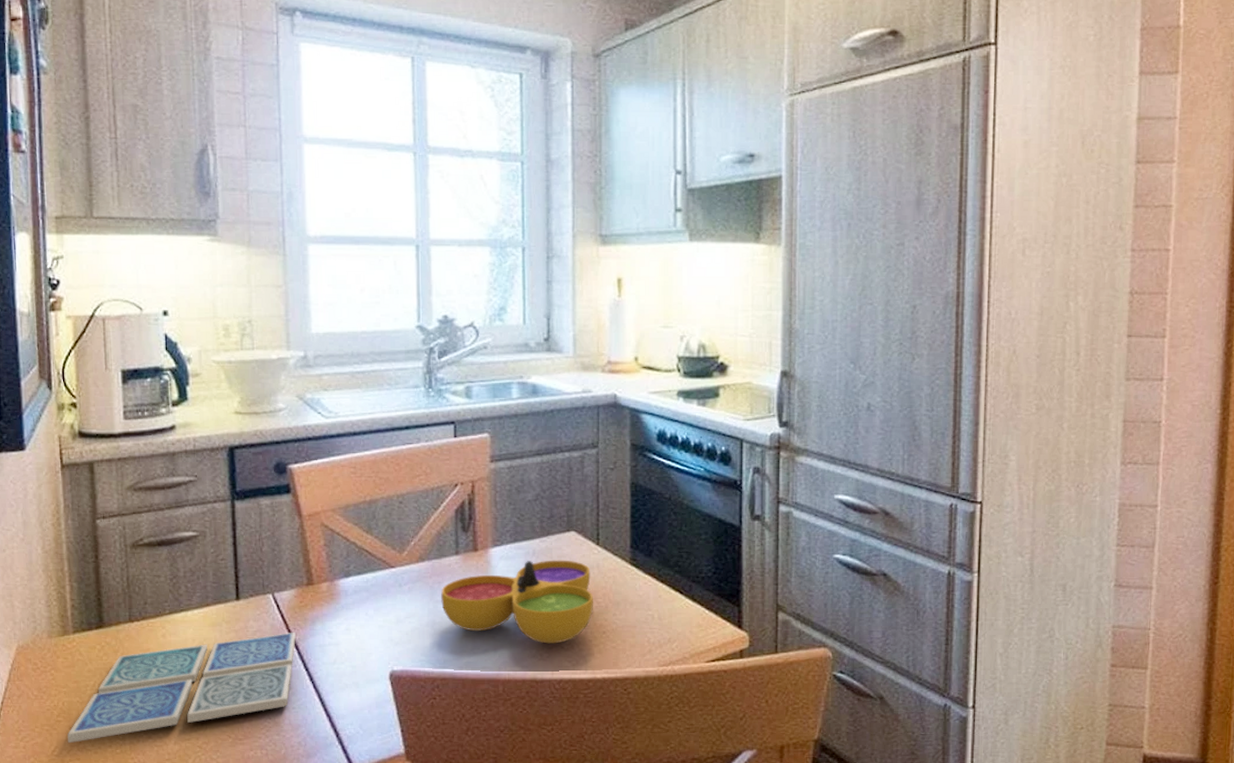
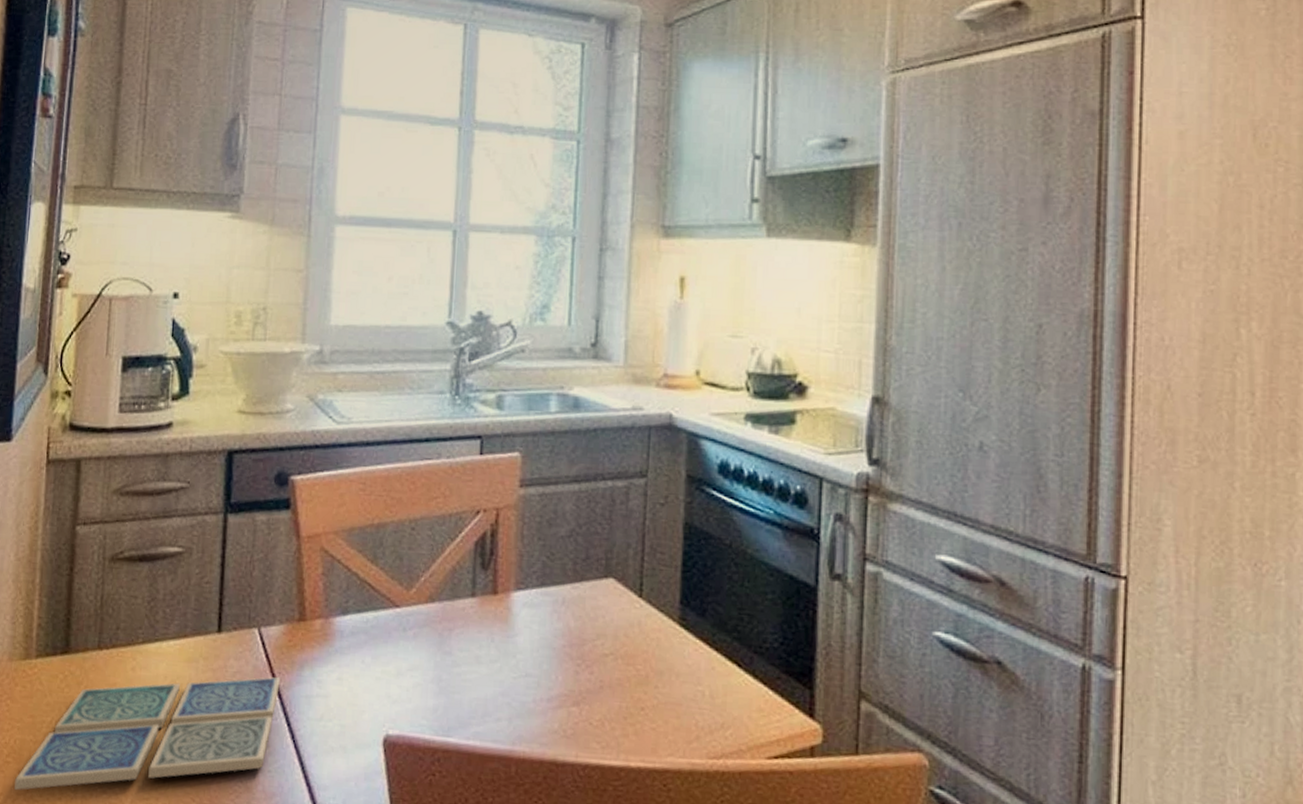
decorative bowl: present [441,560,594,644] -> none [450,611,632,718]

